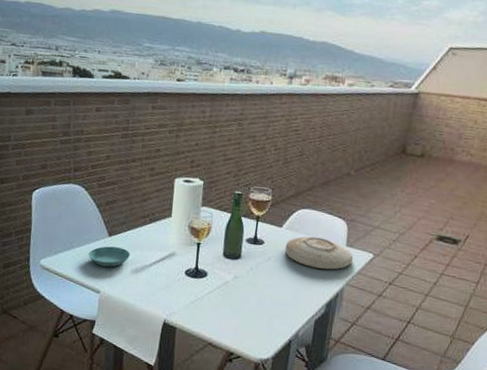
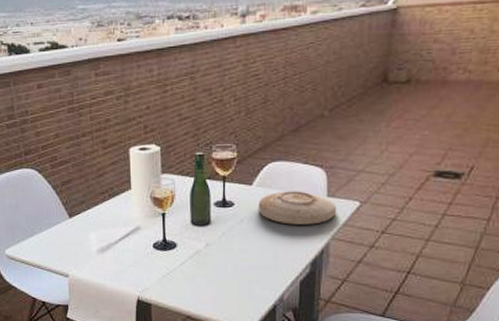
saucer: present [88,246,131,267] -> none [51,228,95,249]

